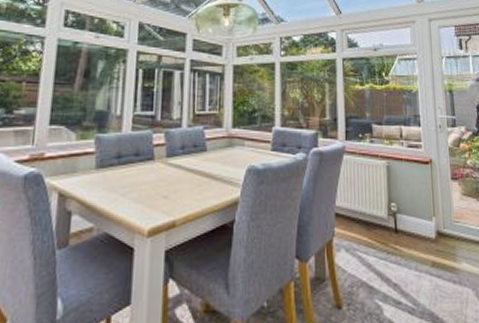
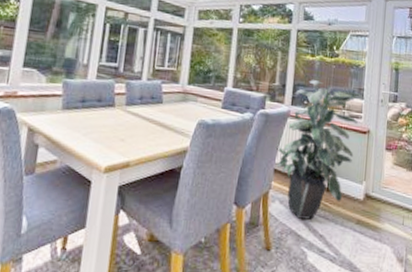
indoor plant: none [334,110,422,267] -> present [275,80,365,220]

